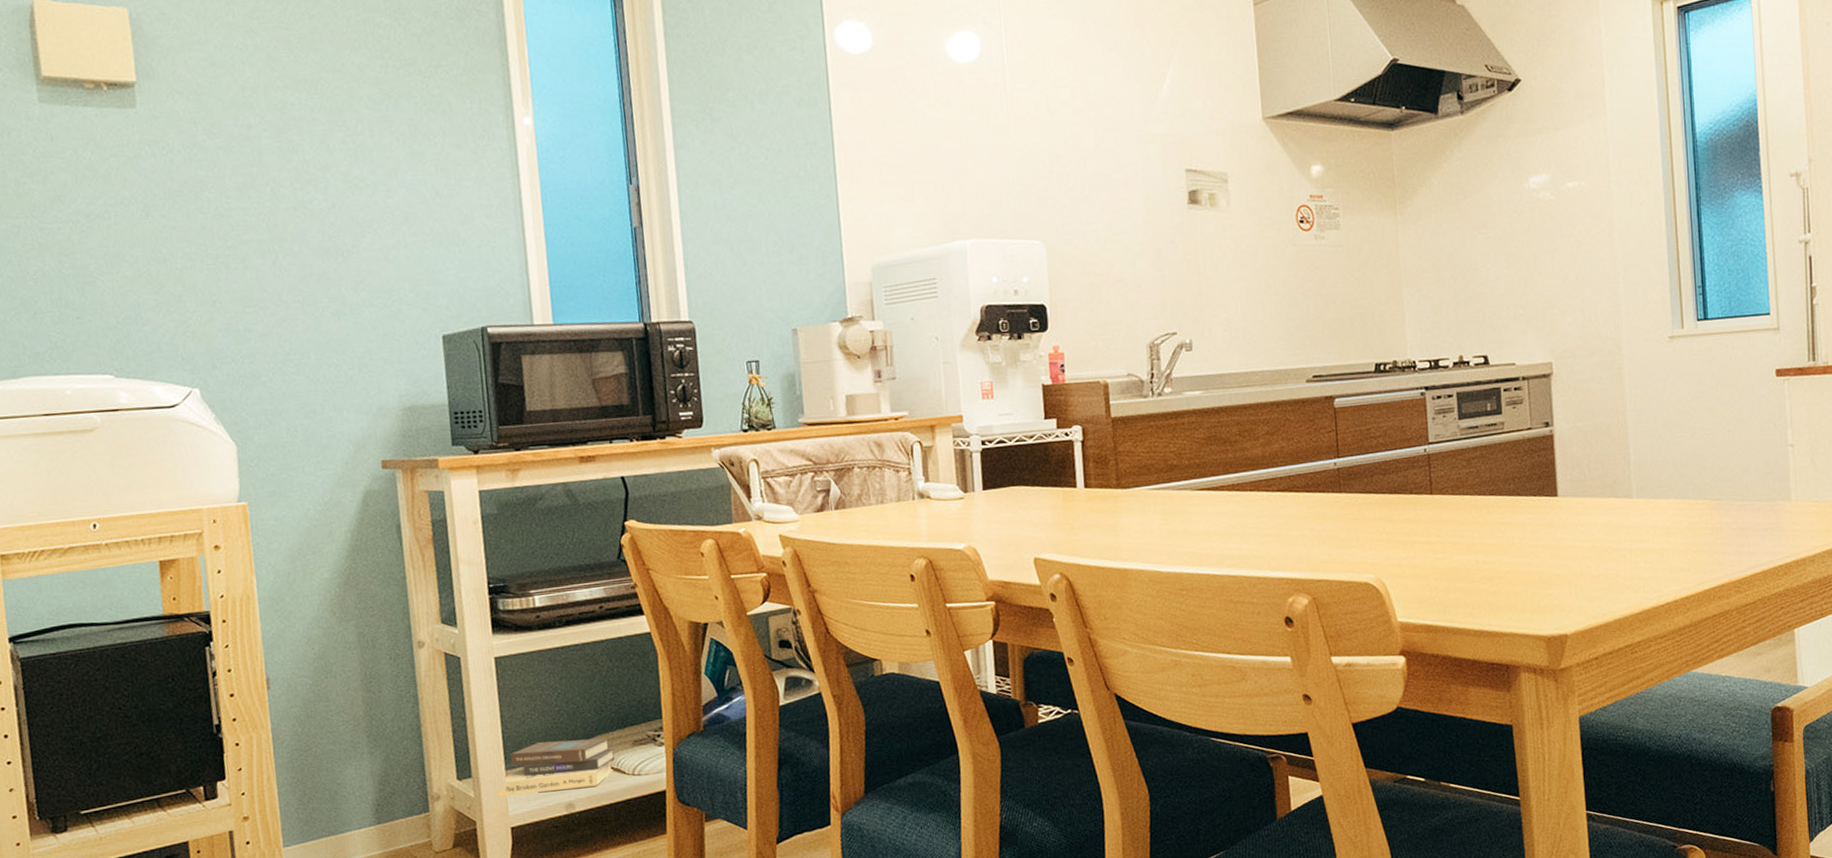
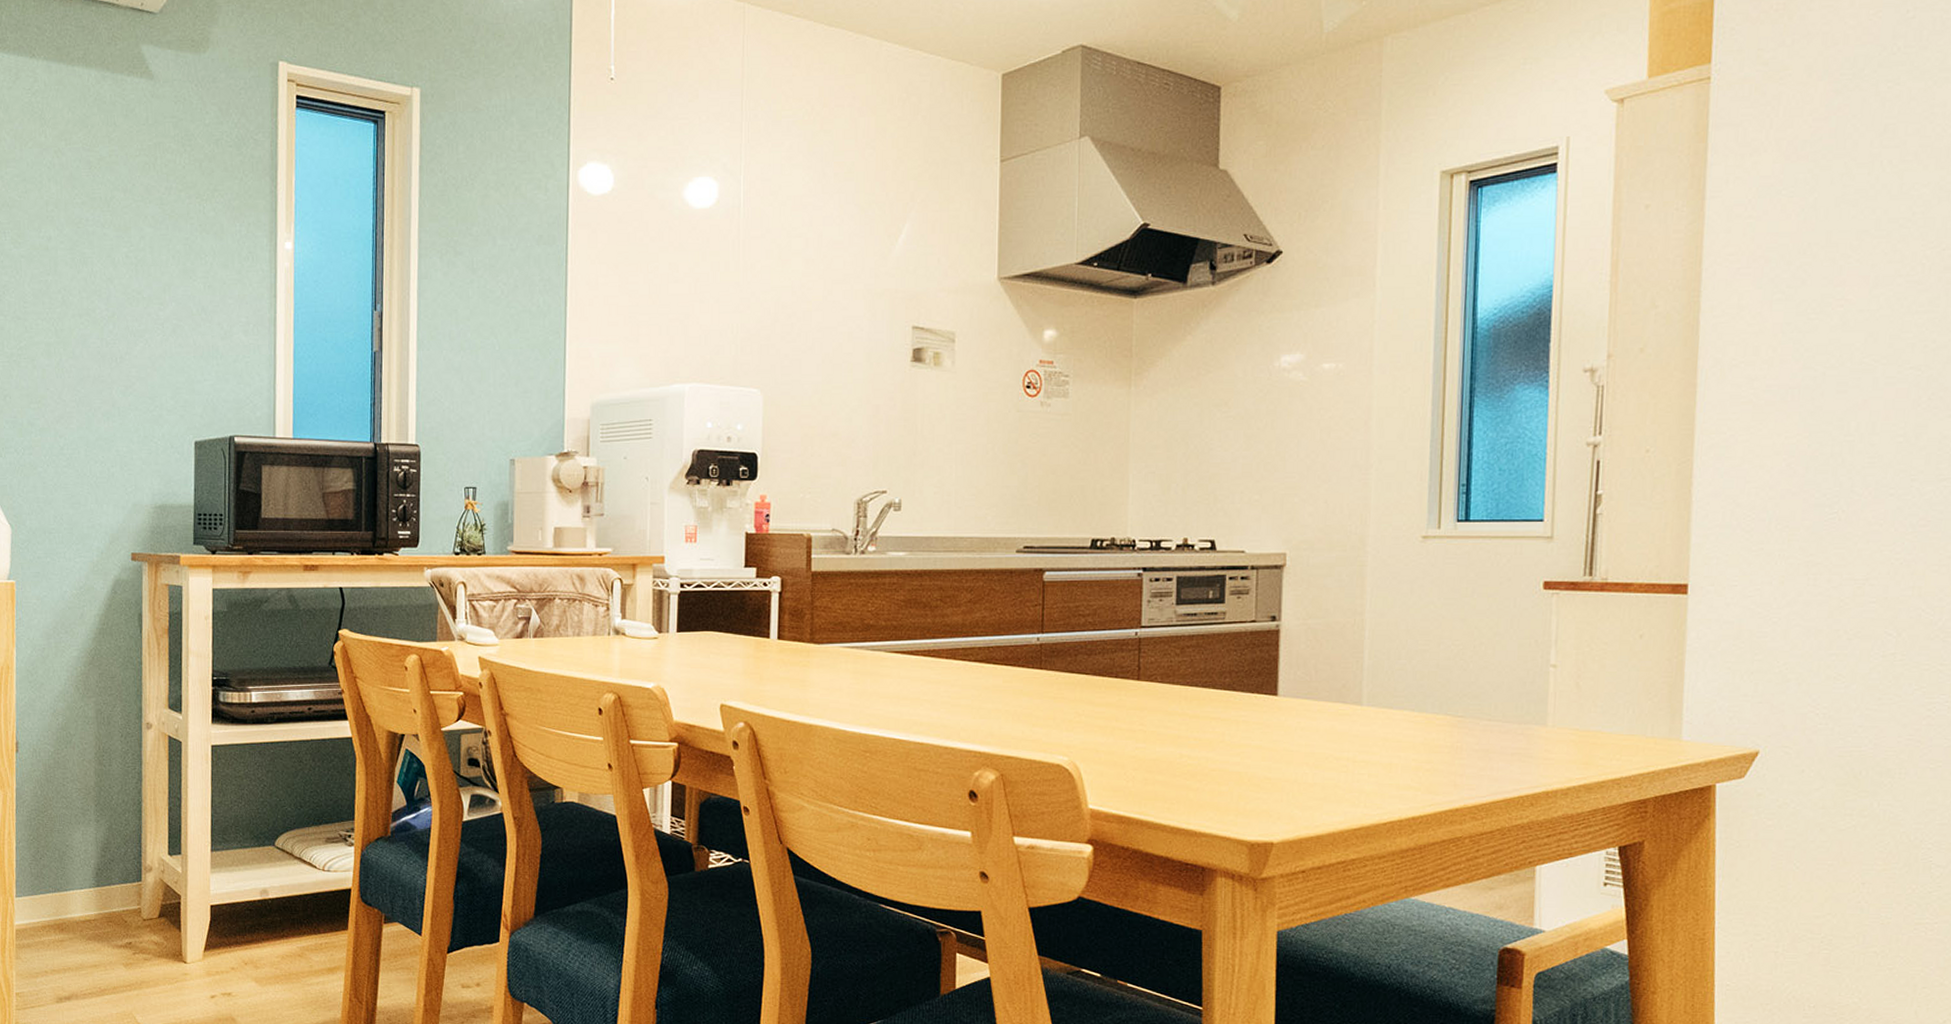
books: present [496,738,616,797] -> none [201,828,309,877]

